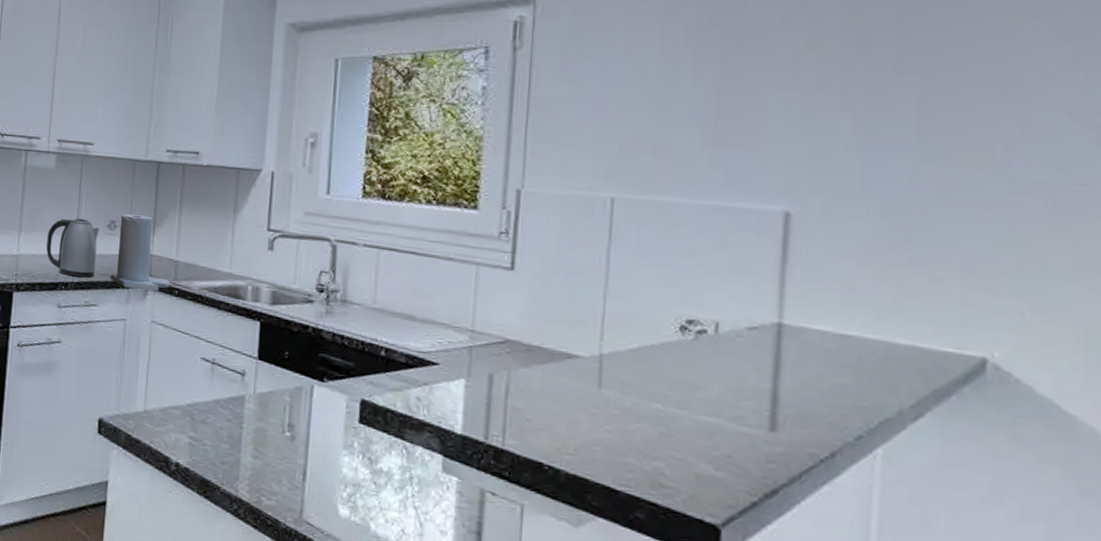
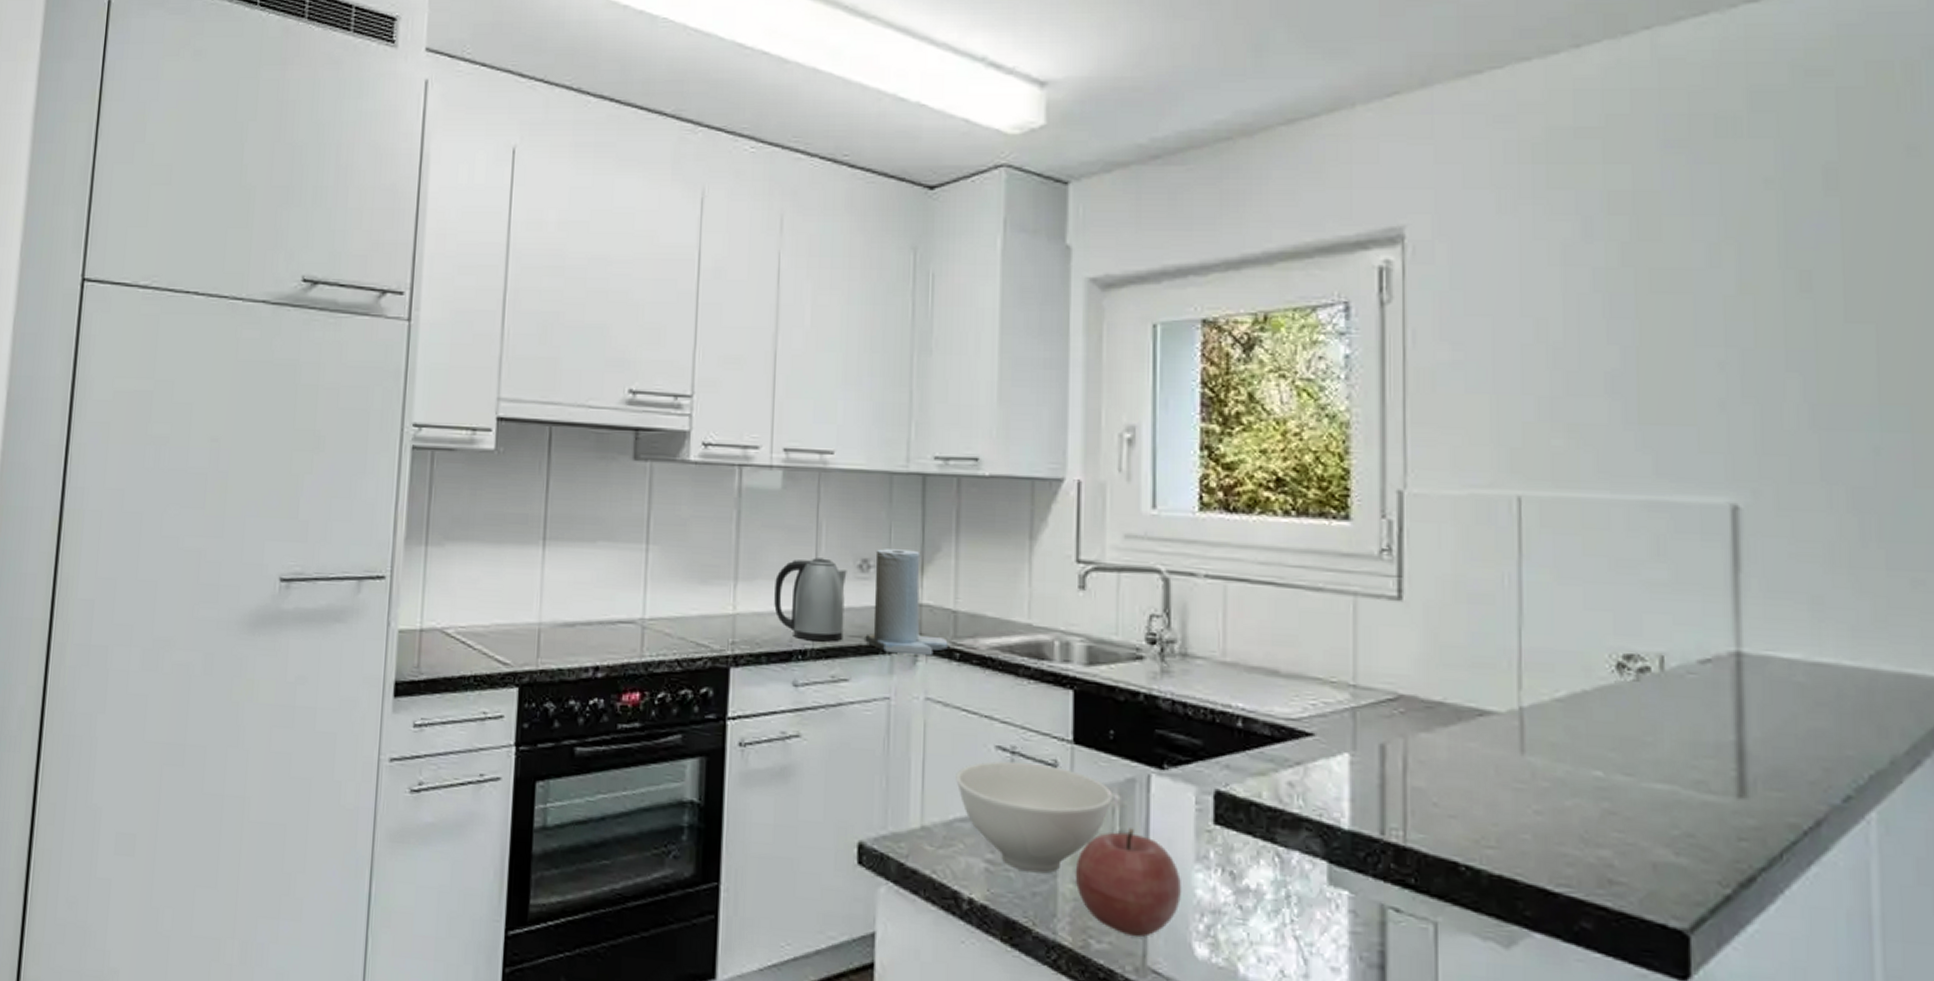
bowl: none [171,368,285,449] -> present [956,761,1113,874]
fruit: none [254,422,332,499] -> present [1075,828,1181,938]

